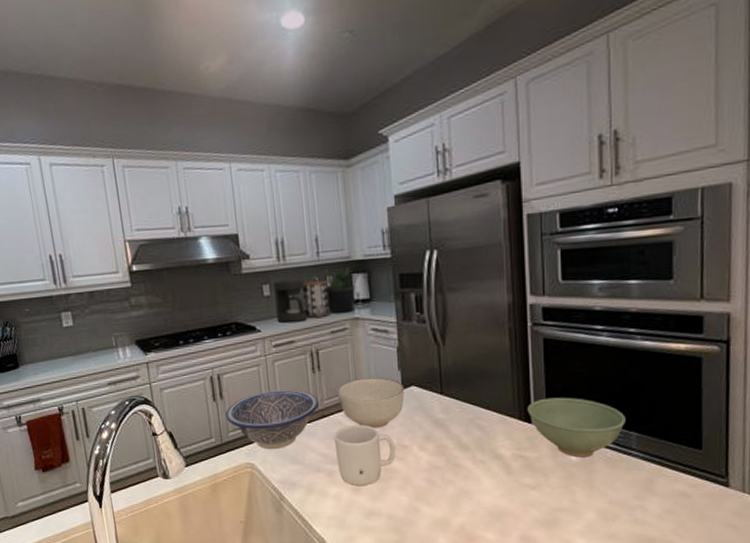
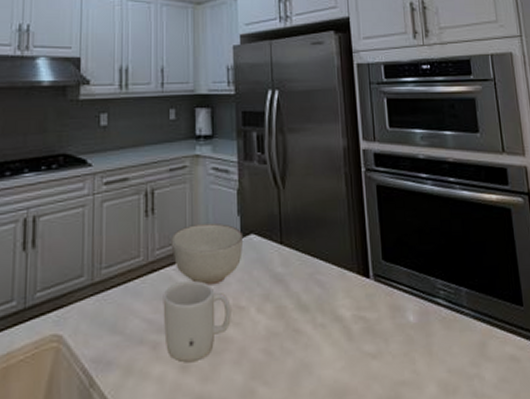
decorative bowl: present [225,389,320,450] -> none [34,236,150,316]
coffee maker: present [273,279,307,323] -> none [112,110,145,158]
spice rack: present [302,275,331,319] -> none [143,107,171,154]
planter: present [325,267,355,314] -> none [167,100,197,150]
bowl: present [527,397,626,458] -> none [365,248,455,318]

